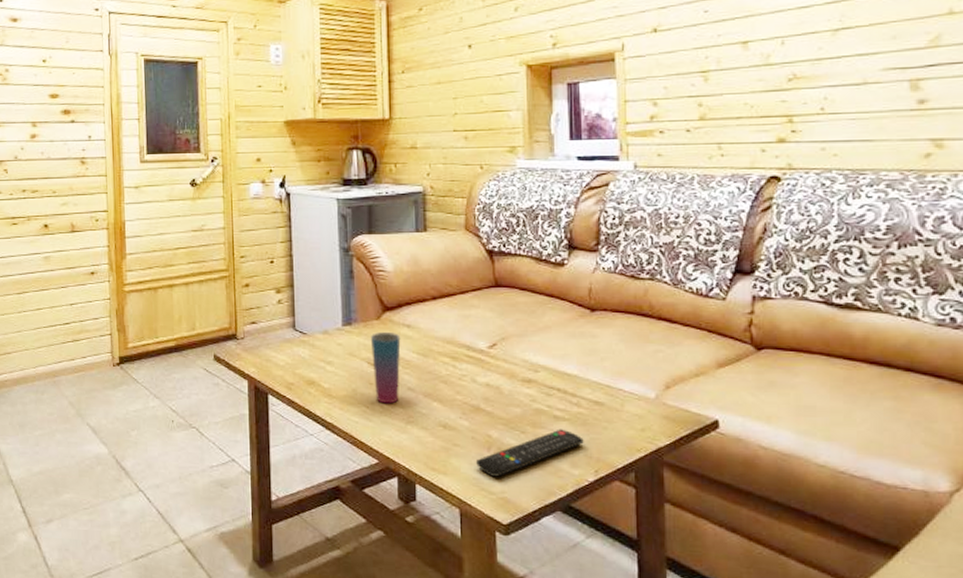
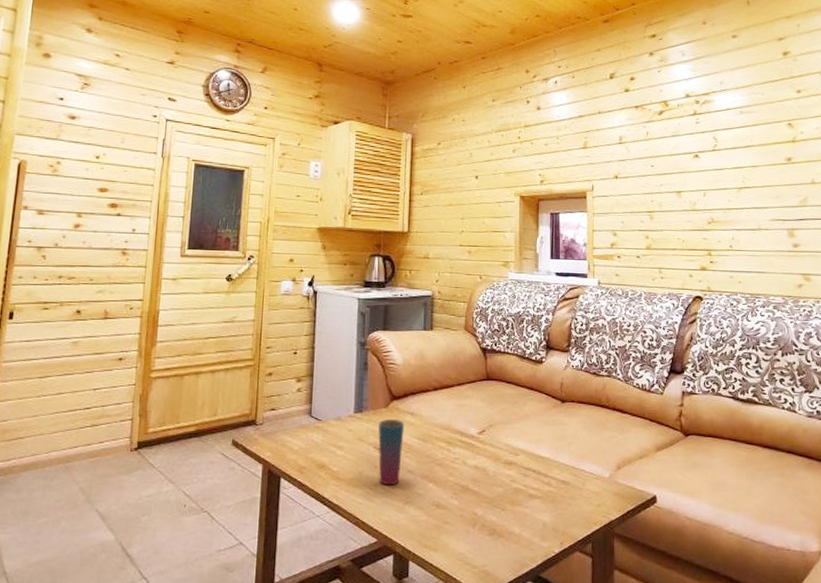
remote control: present [476,429,584,477] -> none [463,506,552,551]

